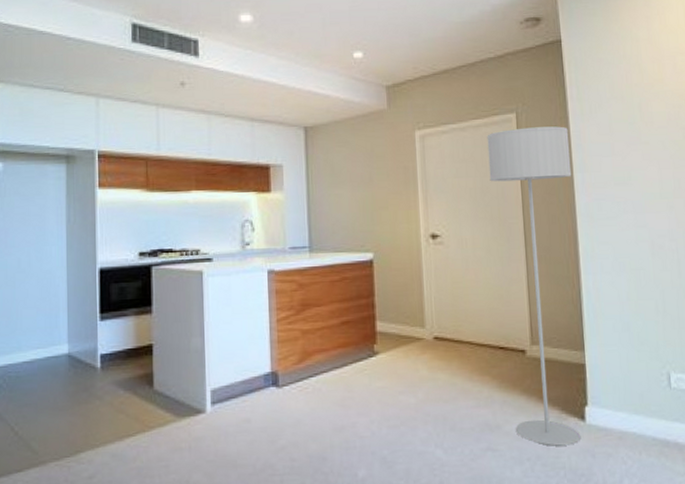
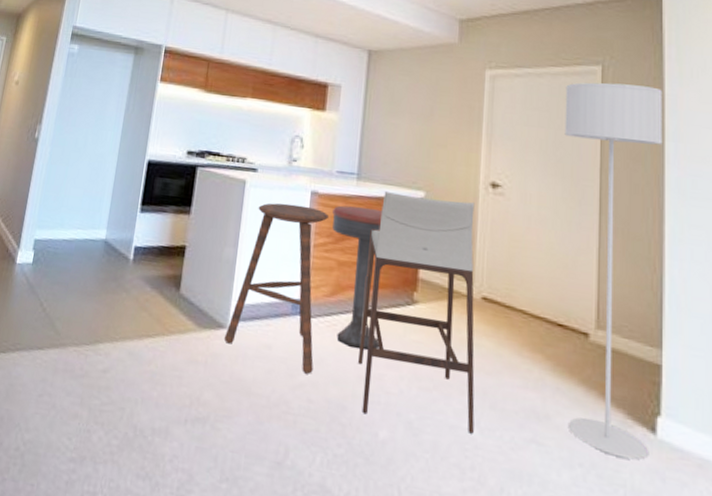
bar stool: none [203,285,292,437] -> present [224,203,328,374]
bar stool: none [290,276,349,405] -> present [332,205,383,349]
bar stool: none [329,255,439,460] -> present [358,192,475,434]

